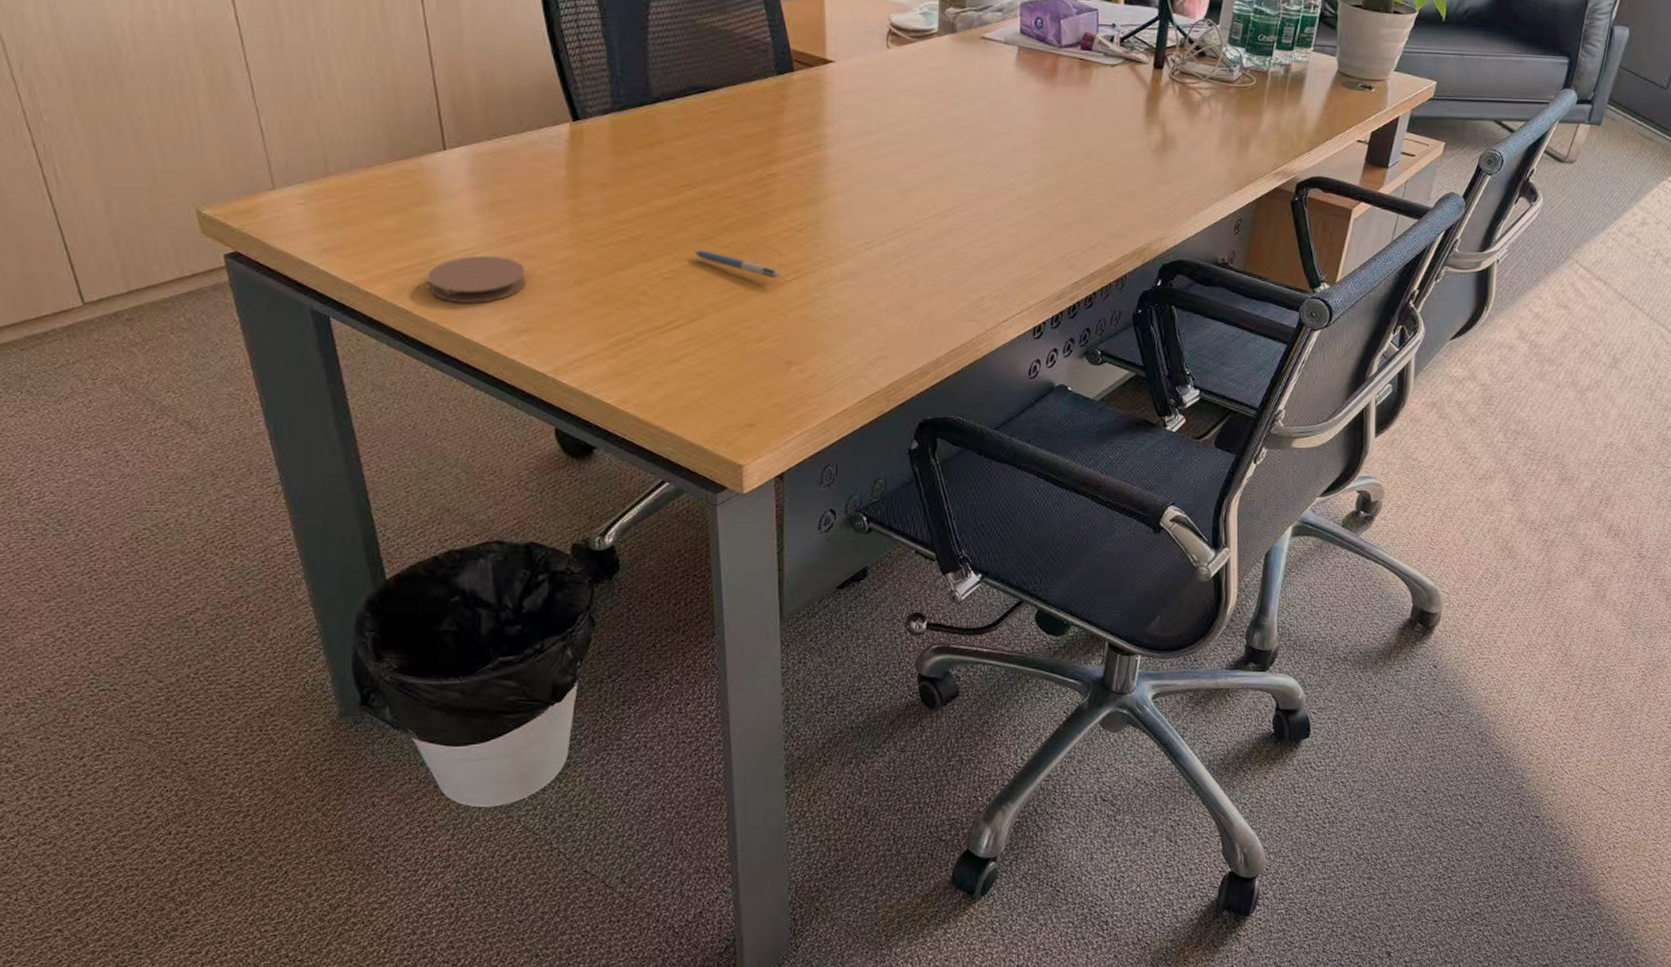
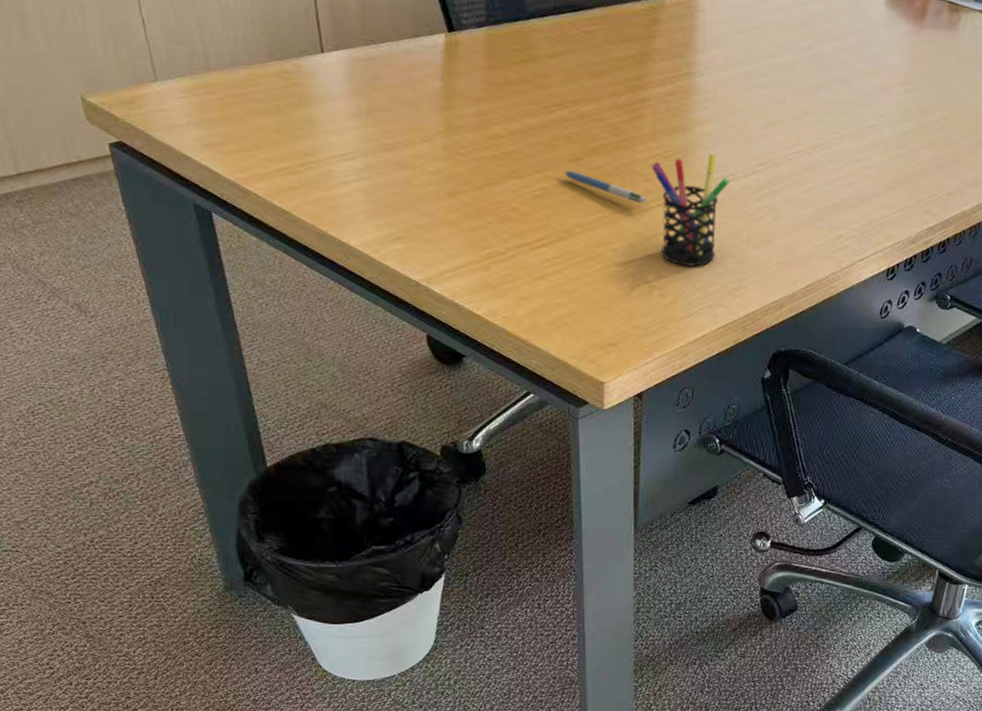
coaster: present [427,255,527,303] -> none [305,161,401,209]
pen holder: none [784,223,866,339] -> present [651,153,730,267]

